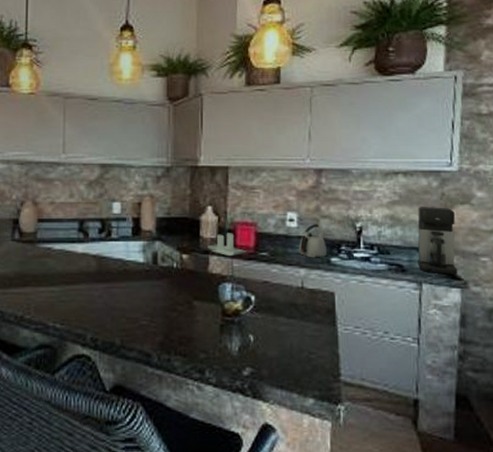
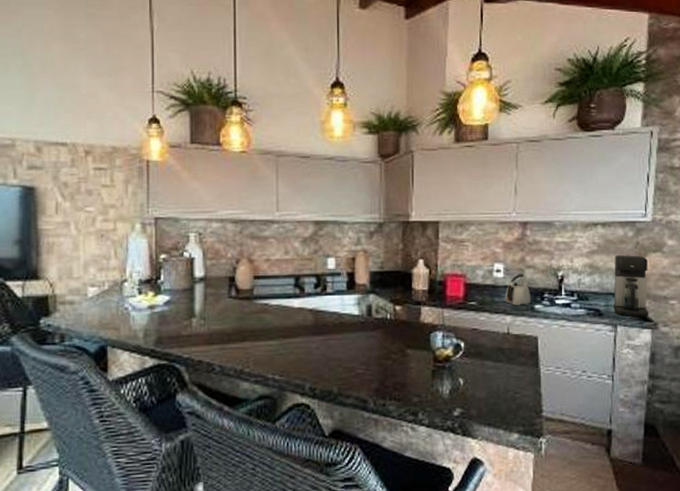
napkin holder: present [205,233,247,257] -> none [417,284,457,307]

